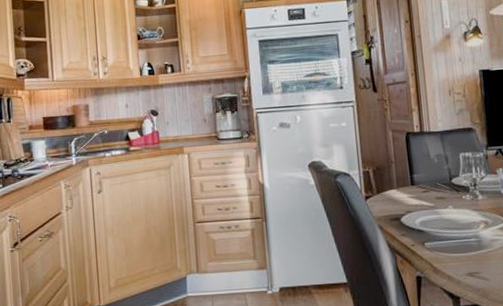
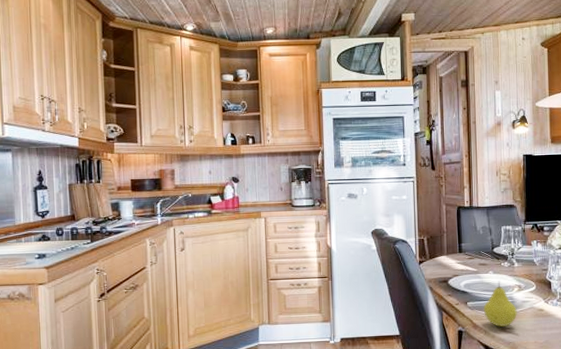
fruit: none [444,216,487,271] -> present [483,281,518,327]

